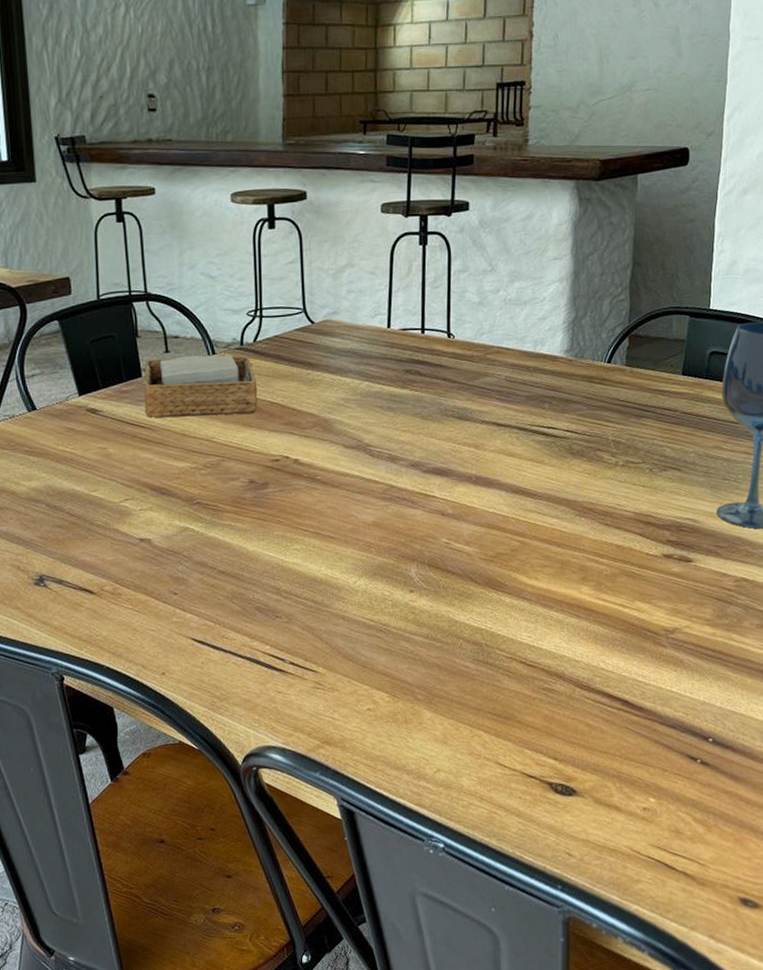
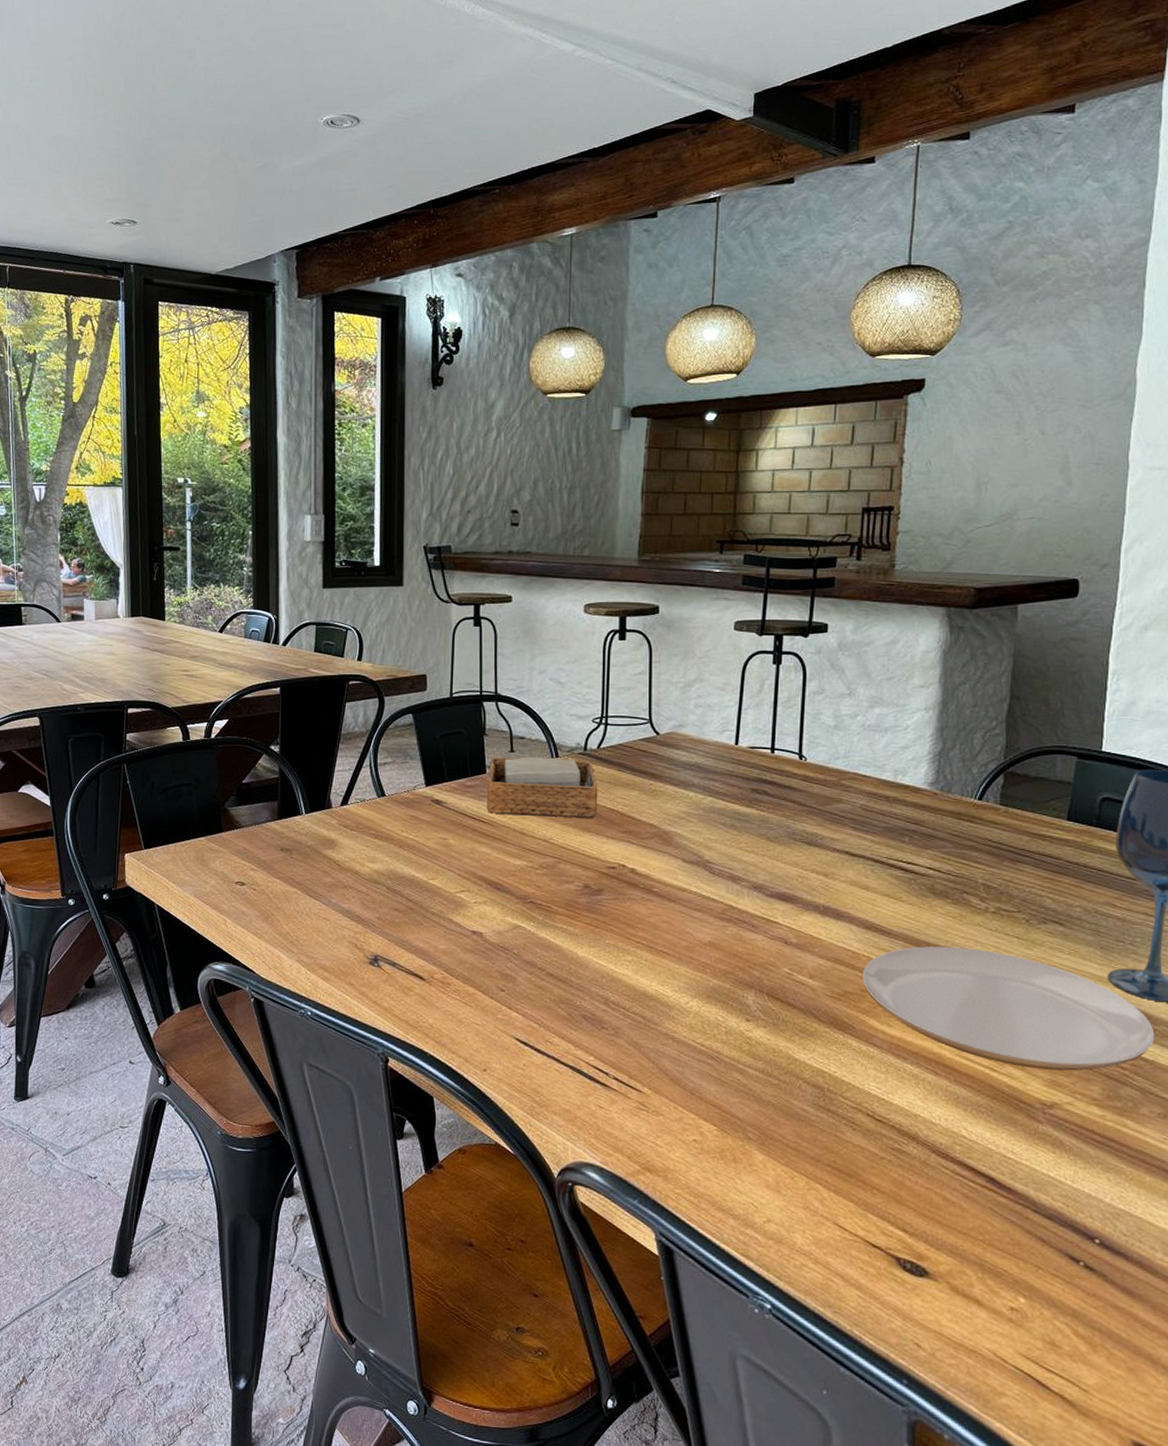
plate: none [511,500,754,601] -> present [862,946,1155,1071]

